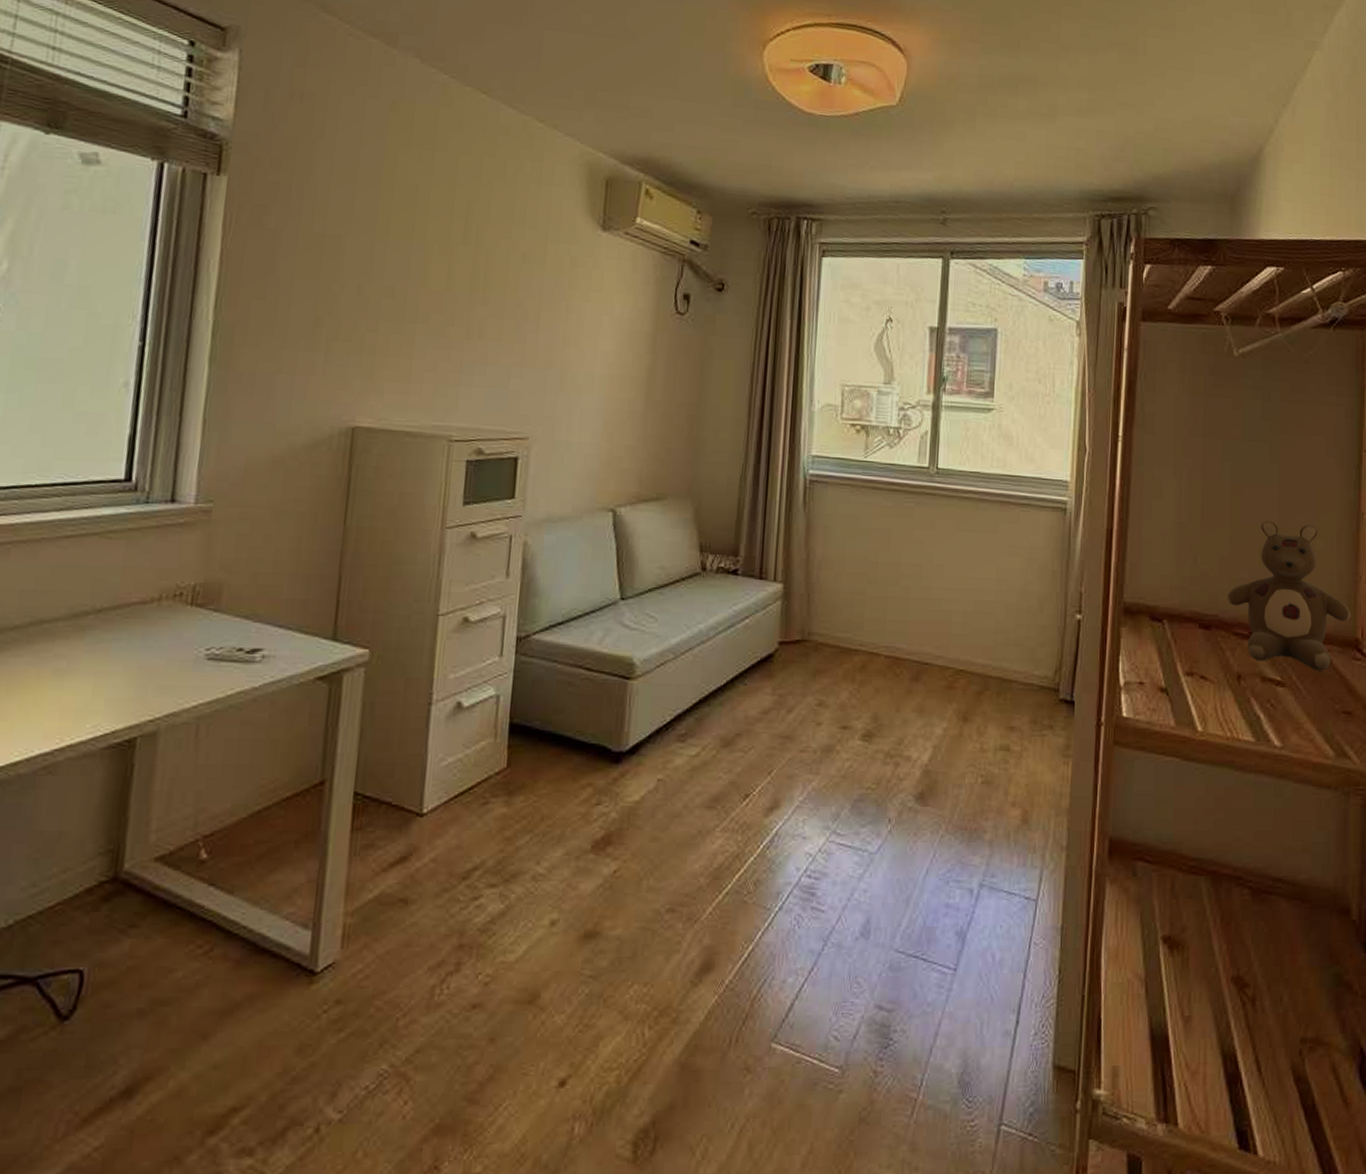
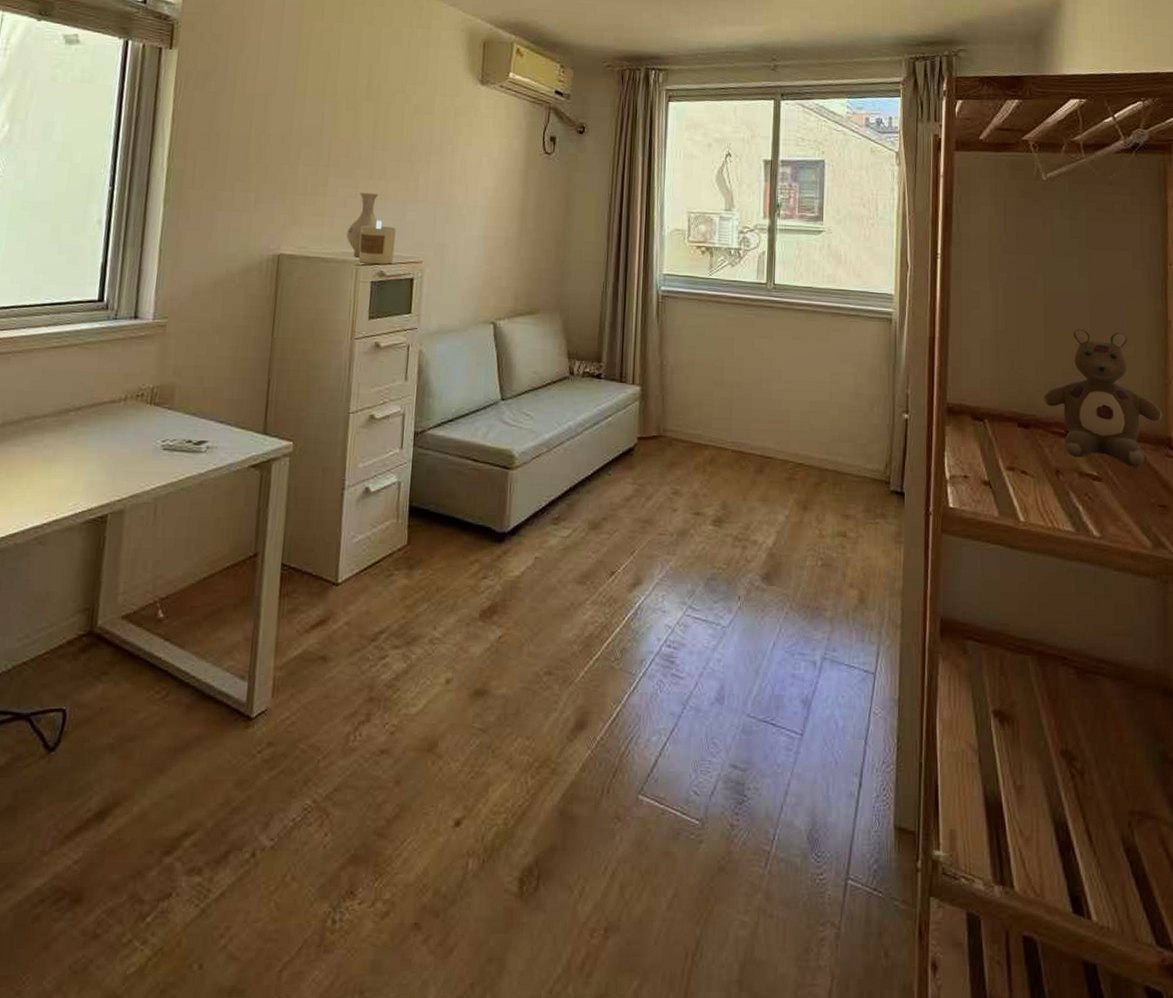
vase: none [436,355,477,432] -> present [346,193,379,258]
candle: none [451,388,498,441] -> present [358,220,396,265]

